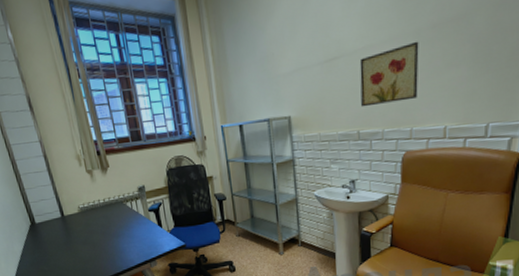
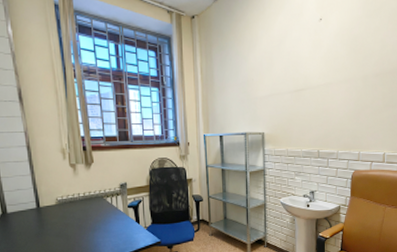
wall art: present [359,41,419,107] -> none [321,84,366,131]

